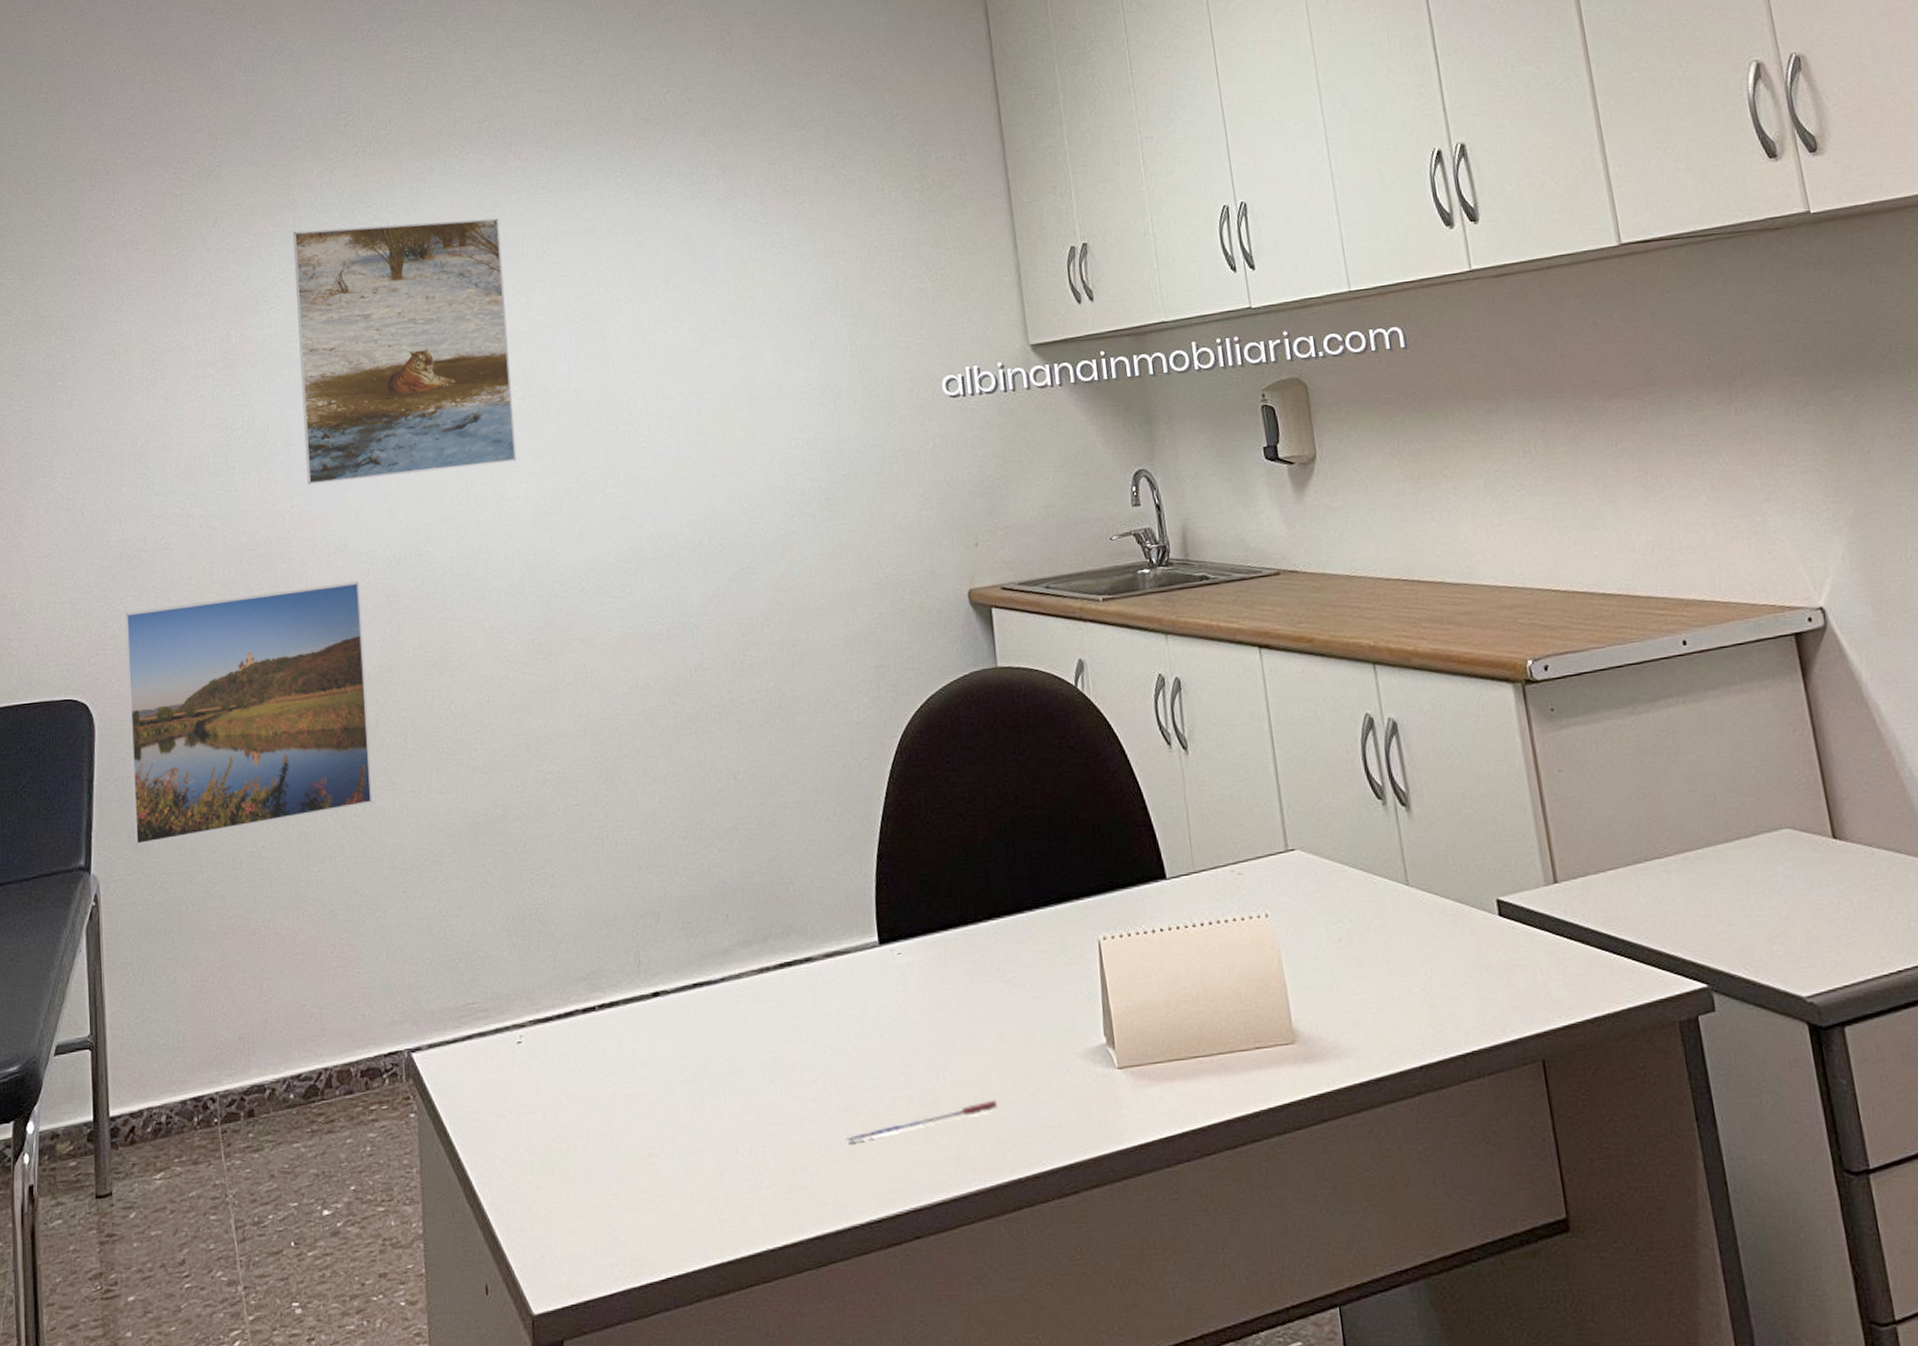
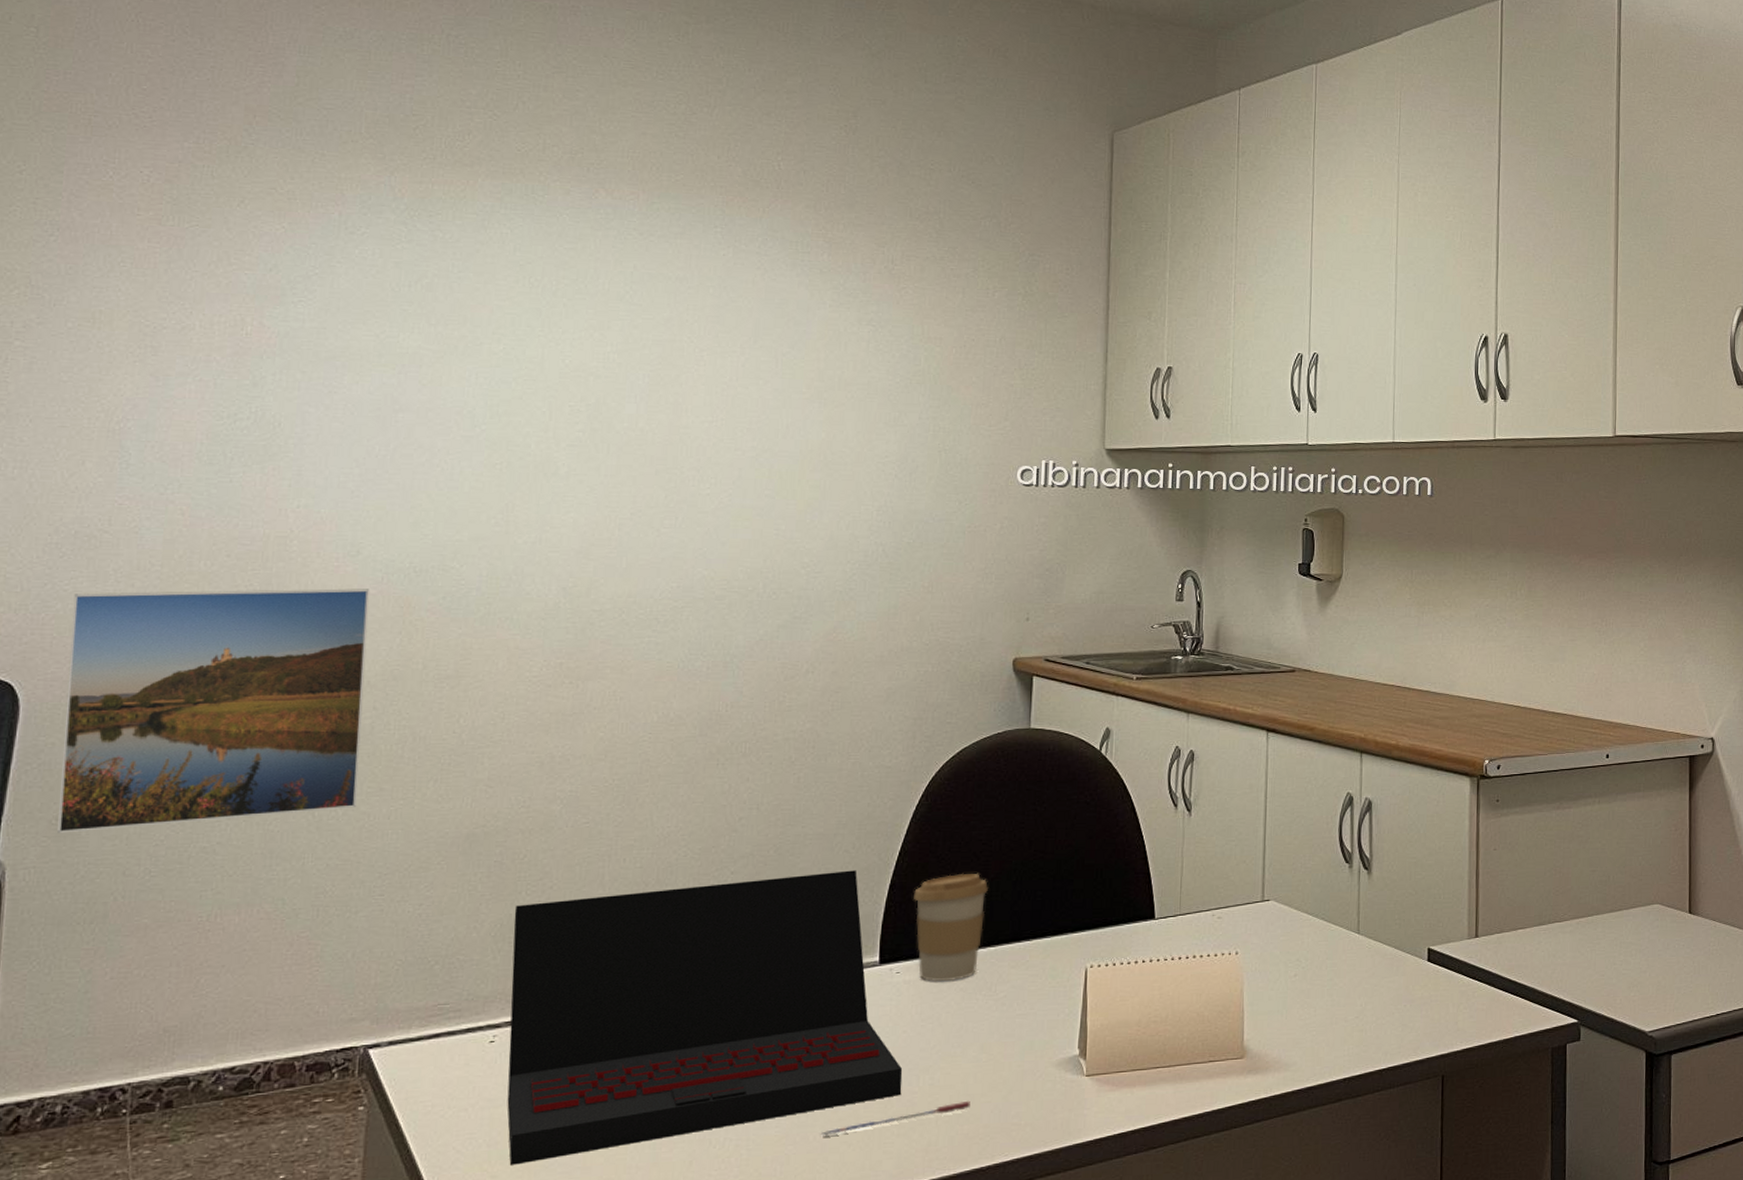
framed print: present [292,218,517,485] -> none [320,228,581,491]
laptop: none [522,840,923,1176] -> present [507,870,903,1165]
coffee cup: none [903,835,982,963] -> present [914,873,988,982]

